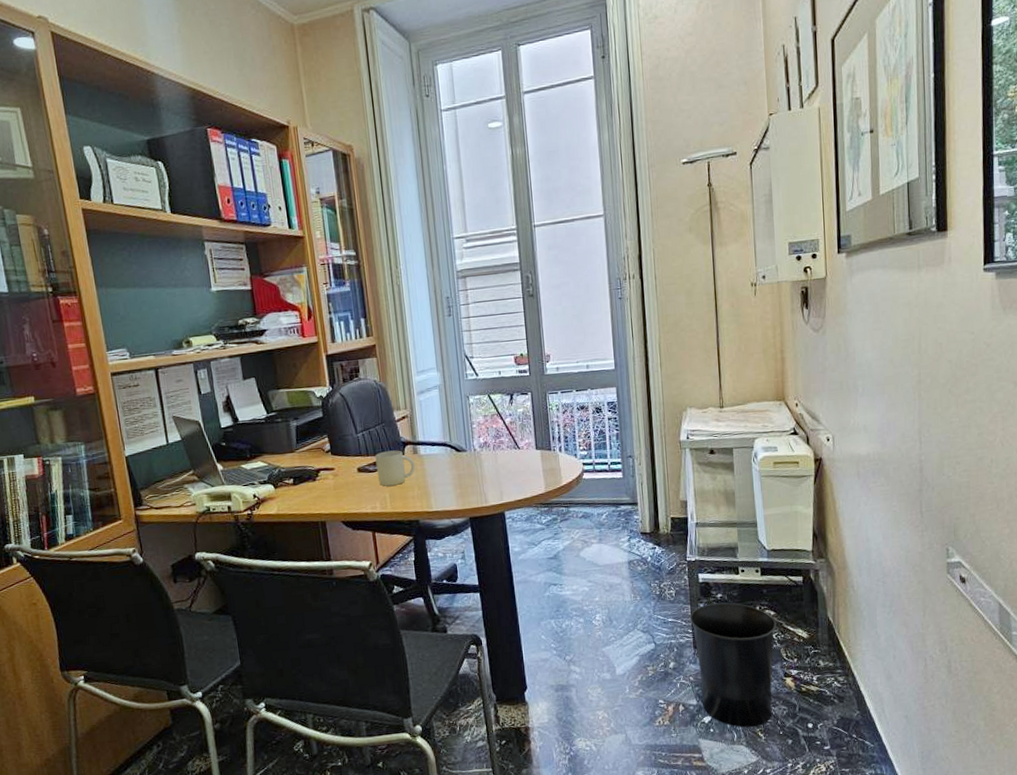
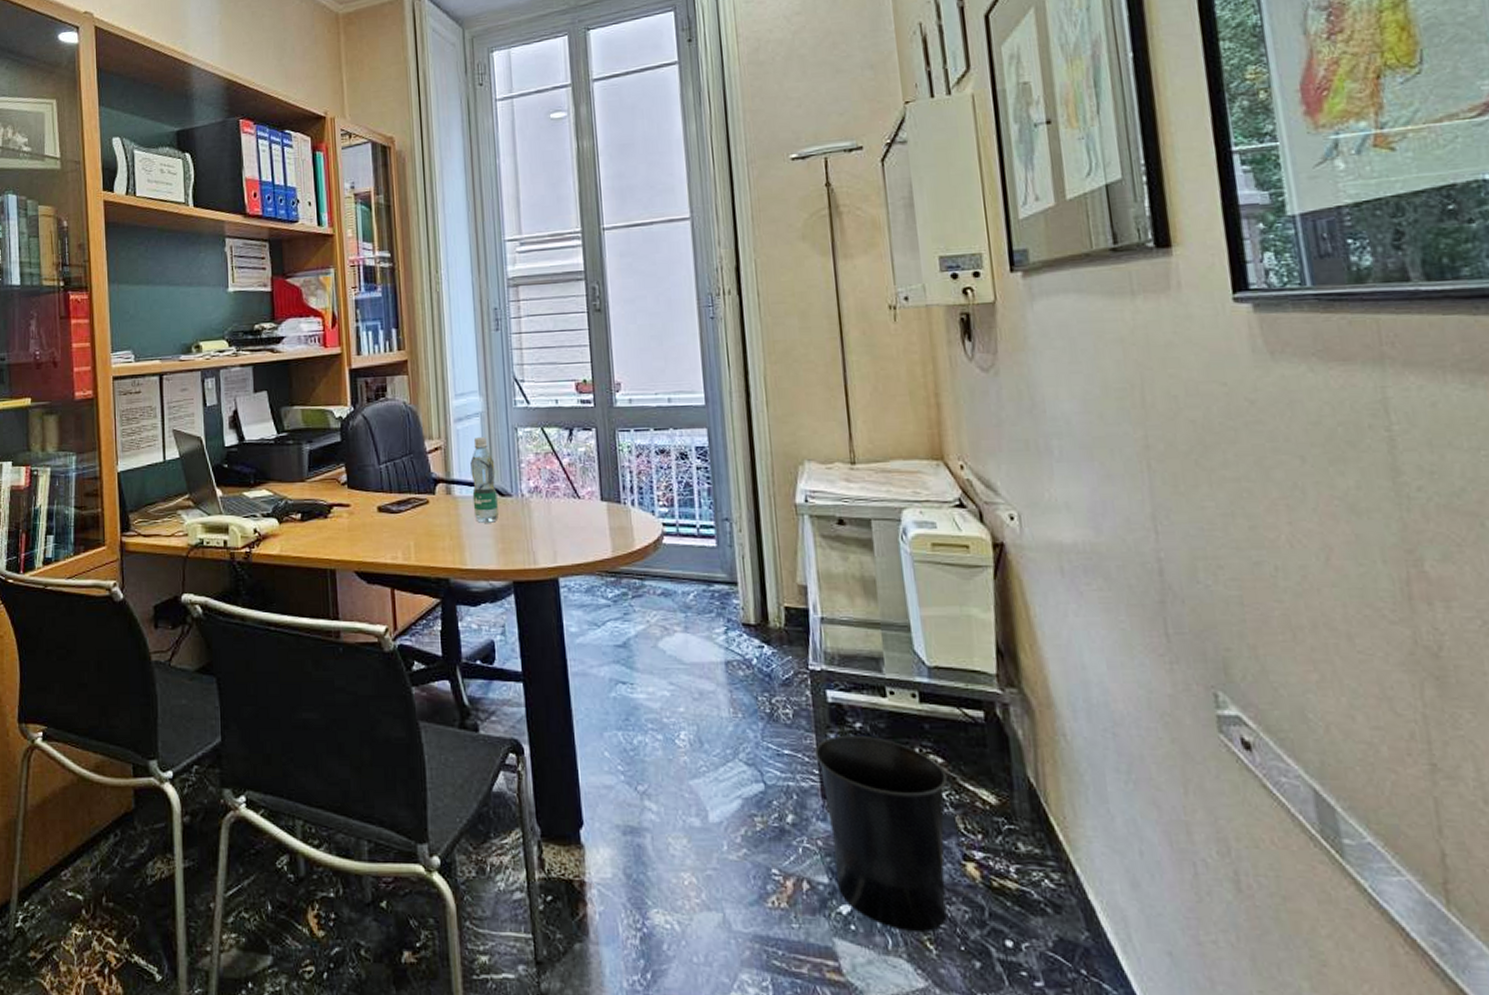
mug: present [375,450,415,486] -> none [399,488,448,532]
bottle: none [432,405,456,475] -> present [470,437,499,523]

